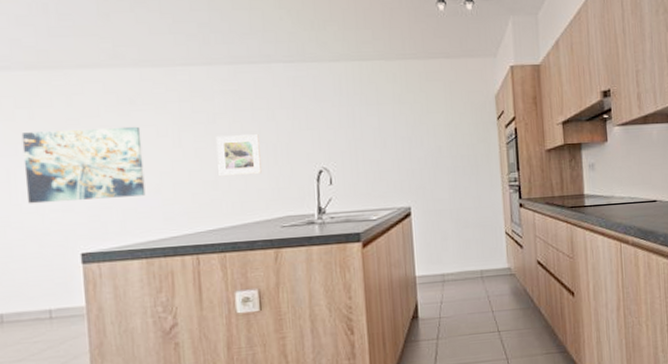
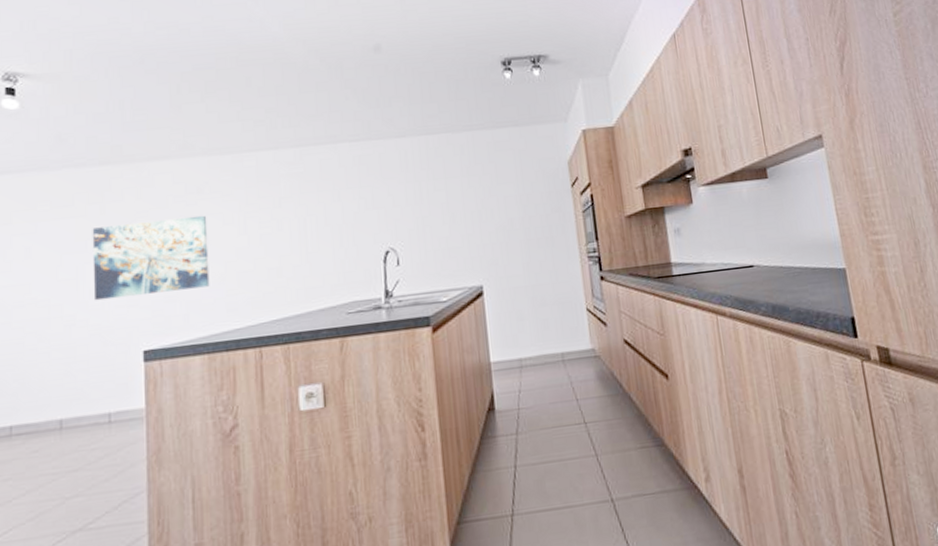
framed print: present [216,134,262,177] -> none [281,217,327,263]

